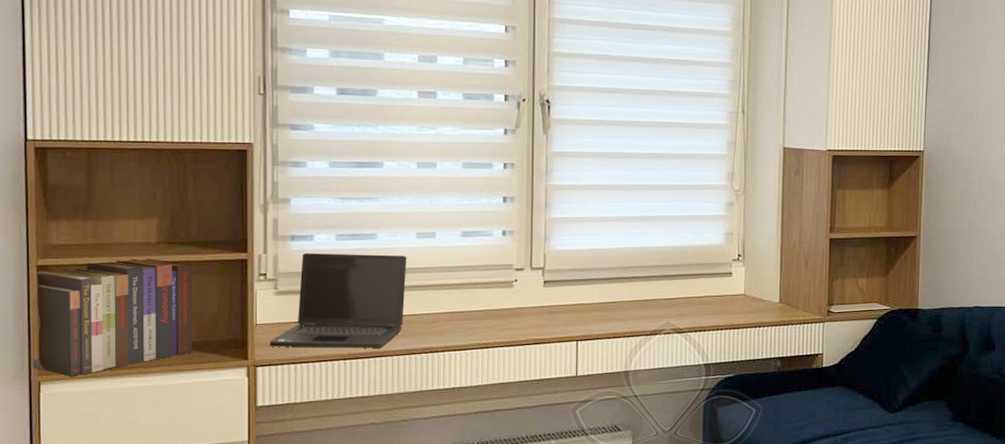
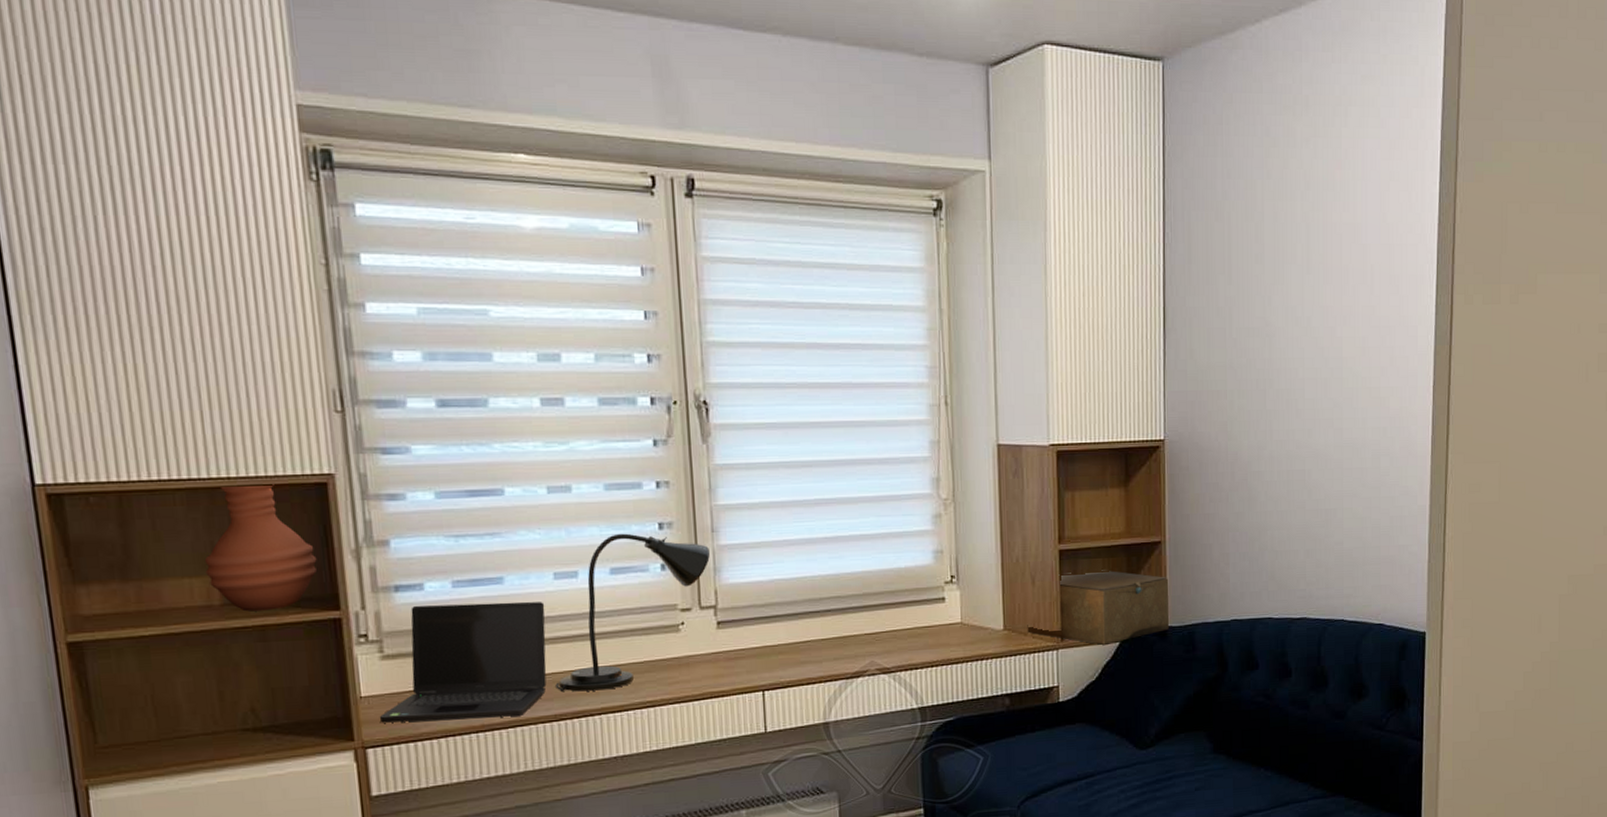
books: present [33,258,193,376] -> none [67,624,282,777]
vase: none [147,149,233,250] -> present [204,484,317,612]
desk lamp: none [410,204,542,332] -> present [555,533,710,692]
decorative box: none [799,257,922,321] -> present [1027,570,1170,645]

